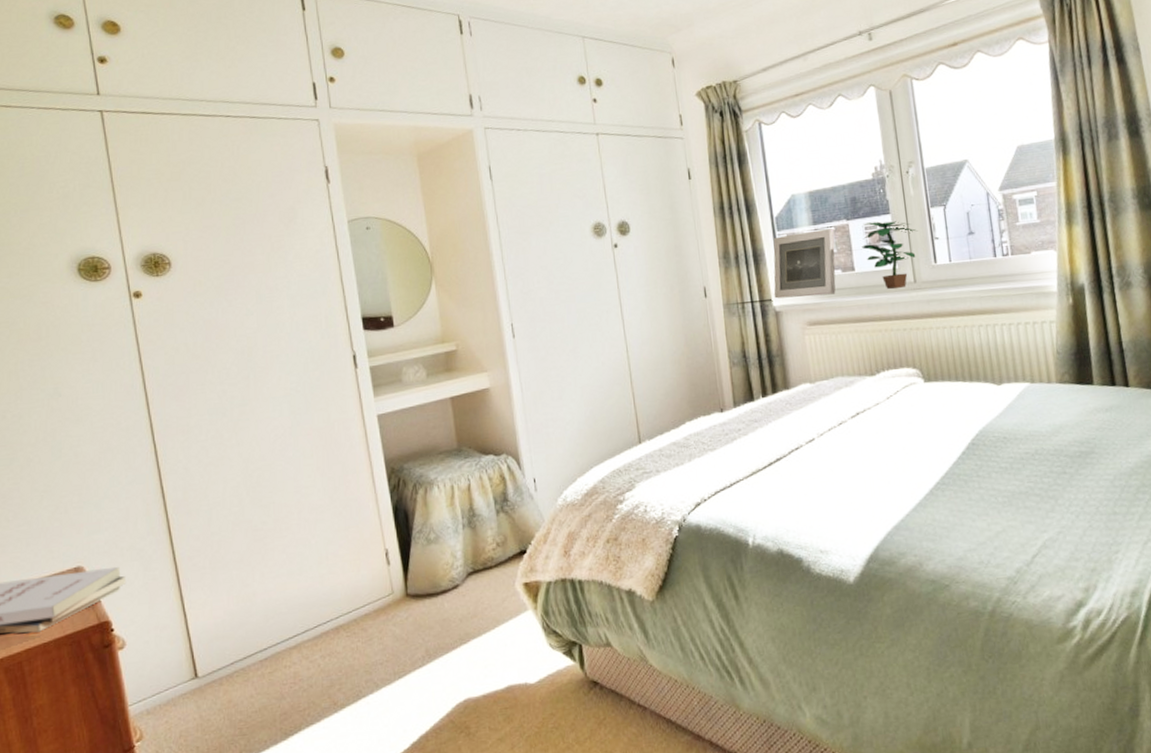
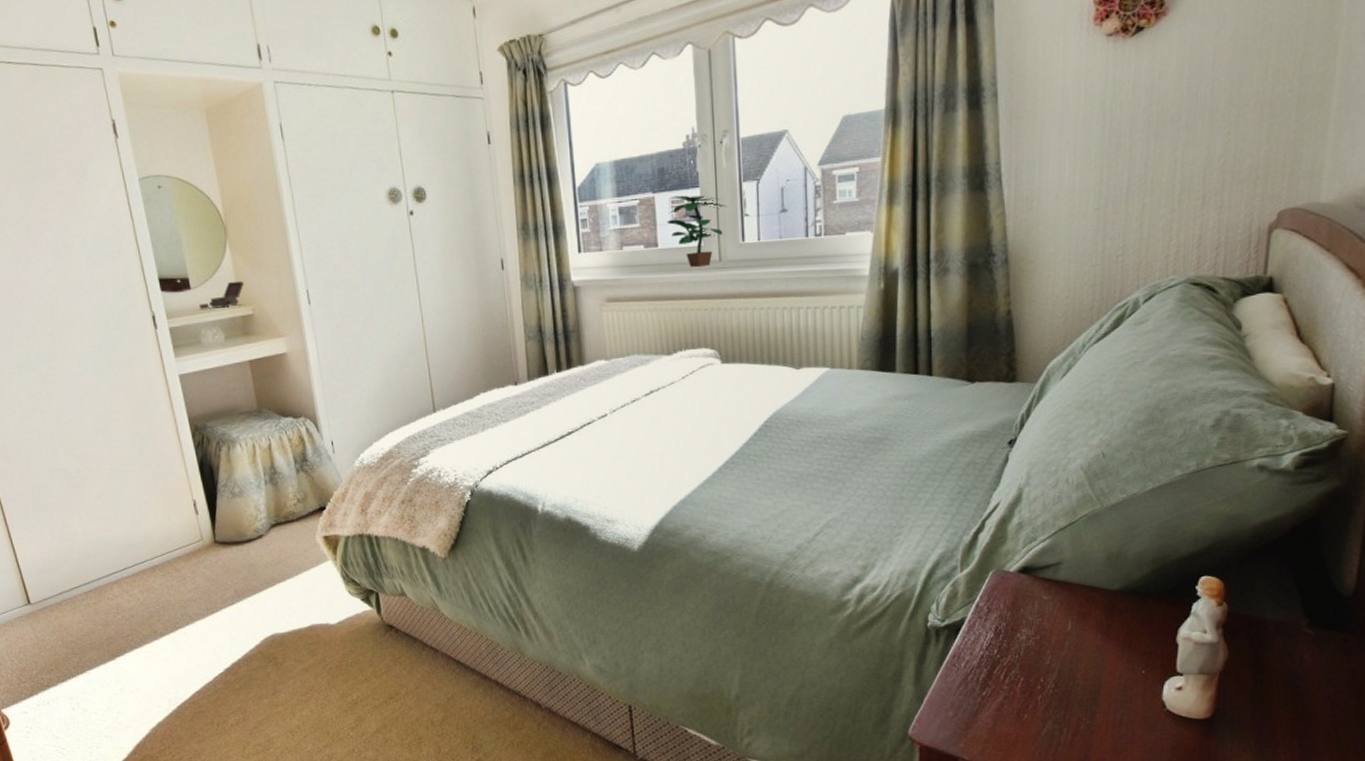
instrument case: none [402,317,449,347] -> present [199,280,245,310]
picture frame: present [773,228,836,299] -> none [573,200,639,273]

